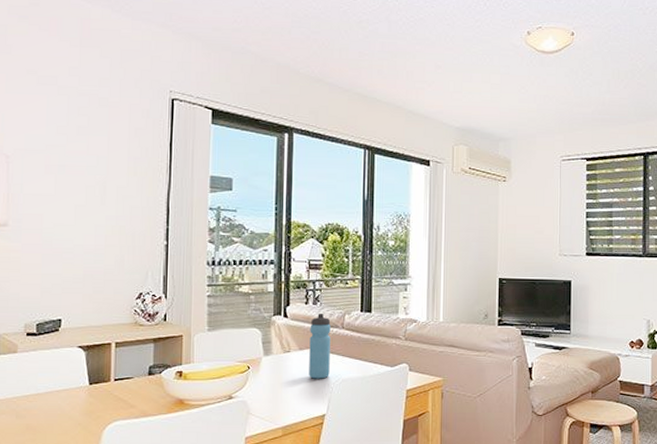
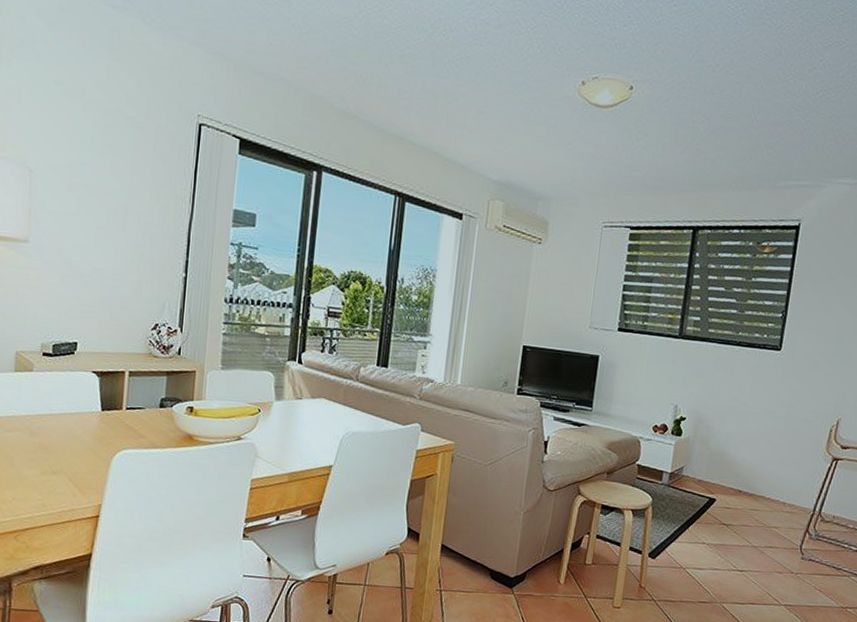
water bottle: present [309,314,331,379] -> none [319,363,346,430]

